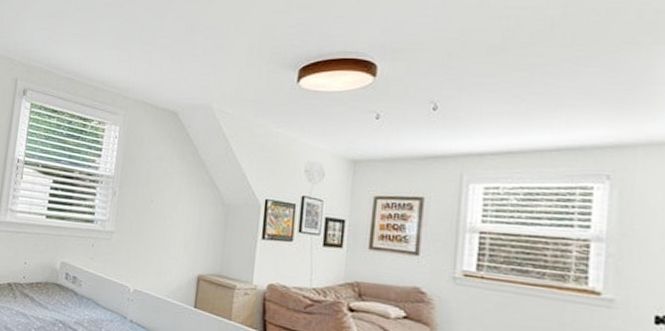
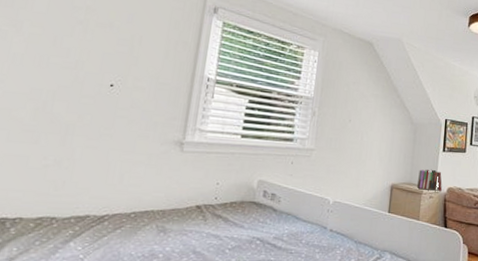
books: none [228,259,261,288] -> present [416,169,442,191]

